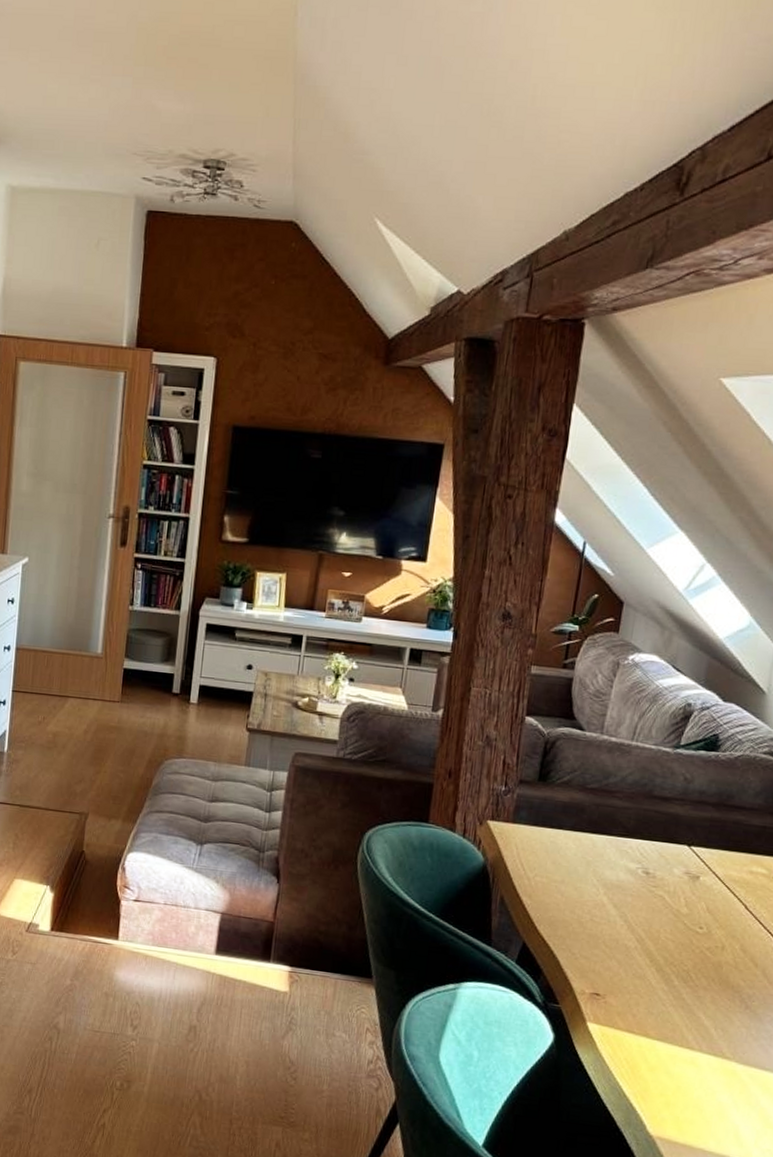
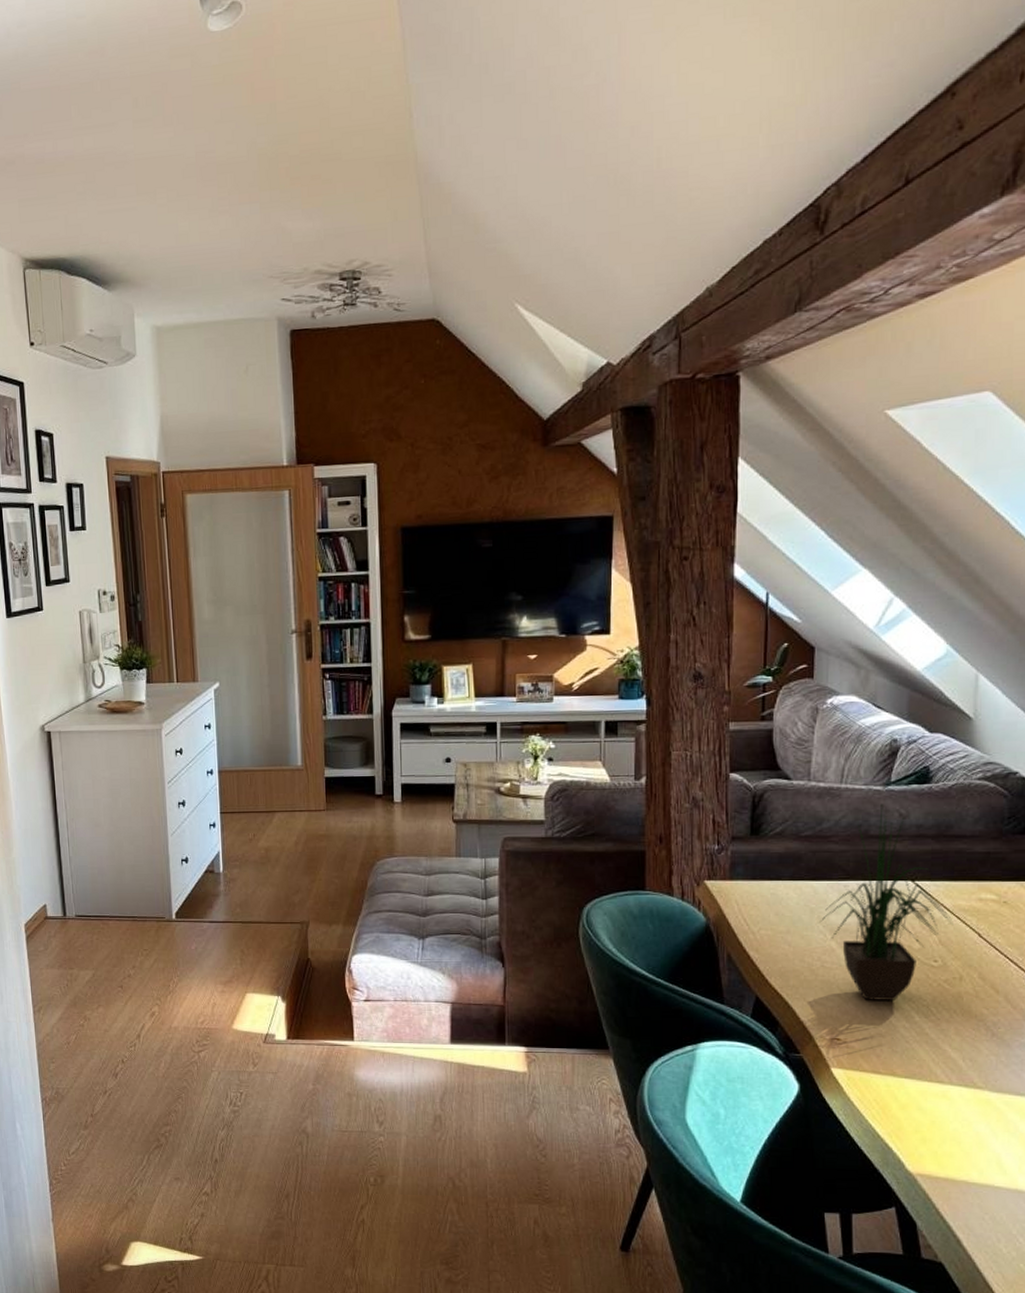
potted plant: none [594,751,723,963] -> present [819,789,953,1002]

